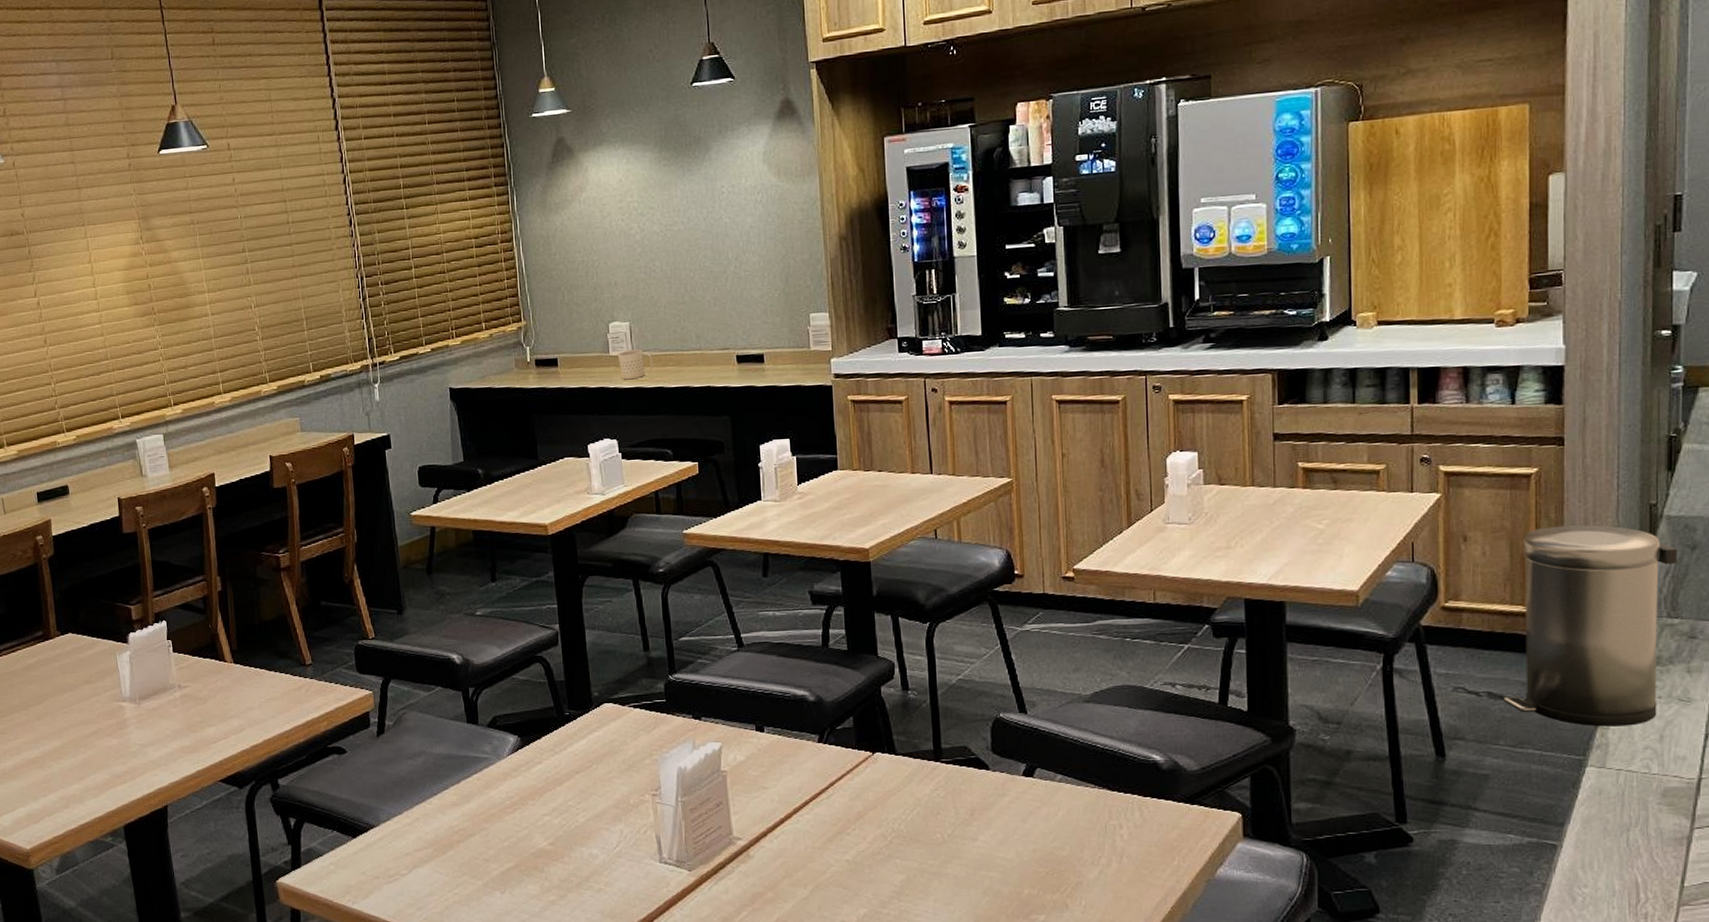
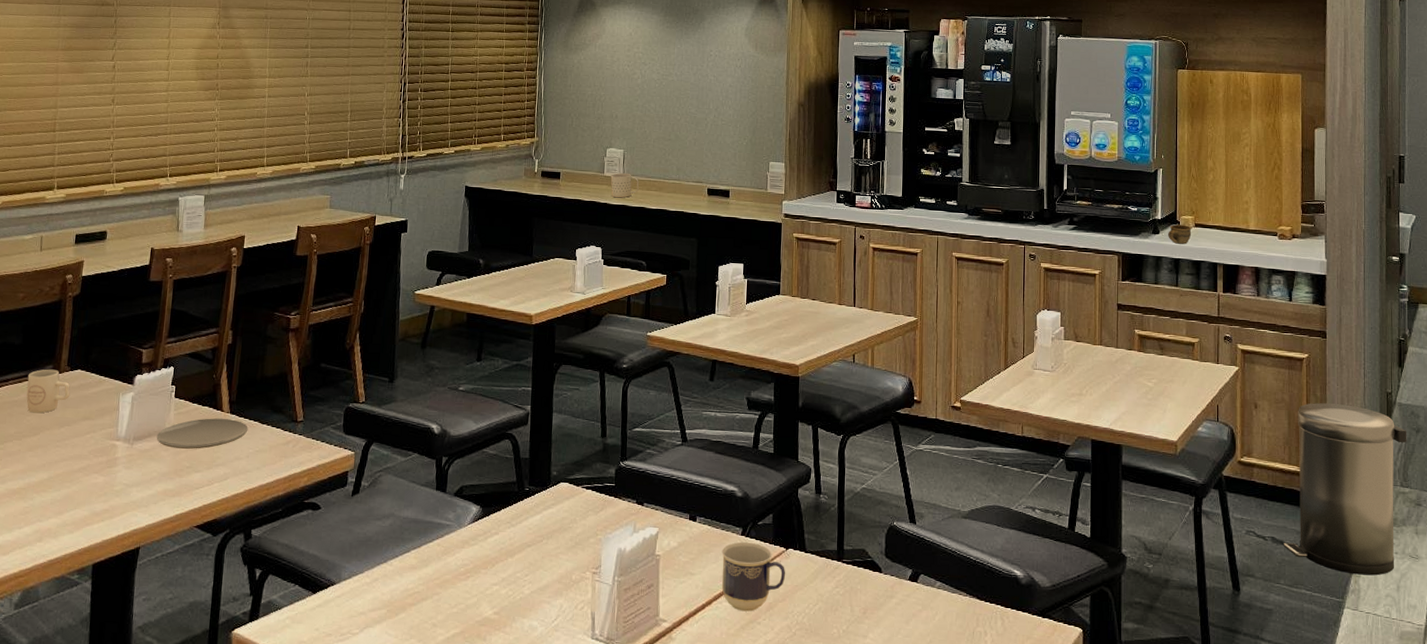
mug: none [19,635,66,682] -> present [26,369,71,413]
plate: none [162,669,256,704] -> present [156,418,248,449]
cup: none [797,749,875,823] -> present [721,542,786,612]
cup: none [1340,324,1373,350] -> present [1168,224,1192,244]

